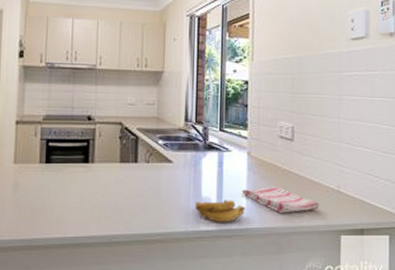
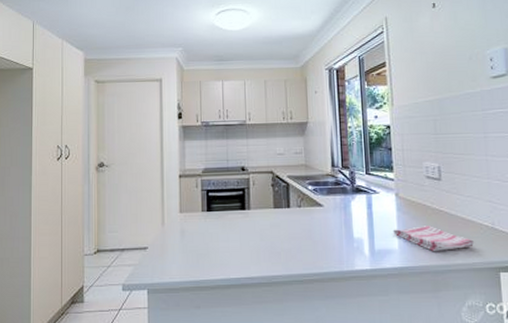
banana: present [194,200,245,222] -> none [347,240,398,262]

